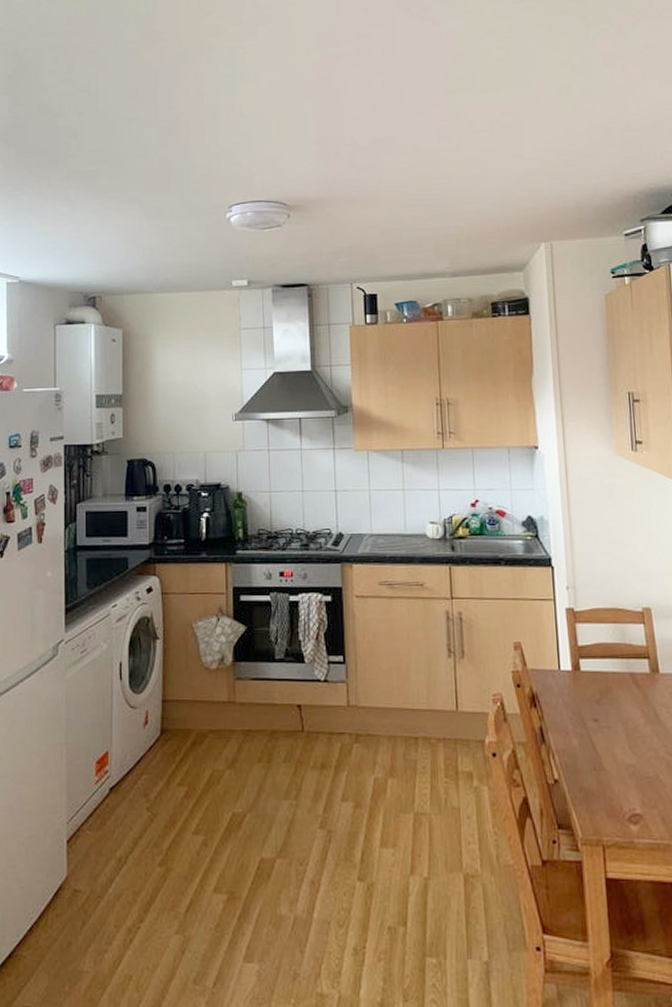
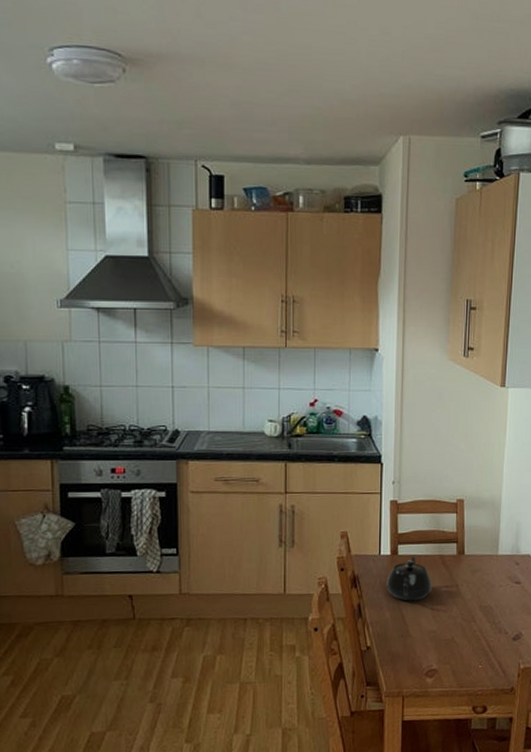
teapot: none [570,673,625,727] -> present [386,556,432,601]

